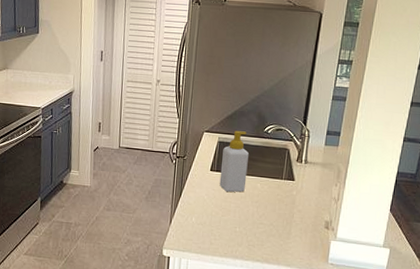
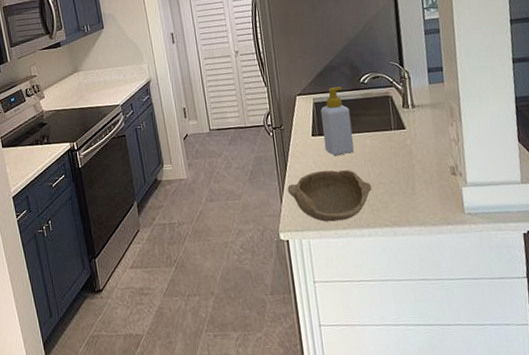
bowl: none [178,202,253,249] -> present [287,170,372,222]

